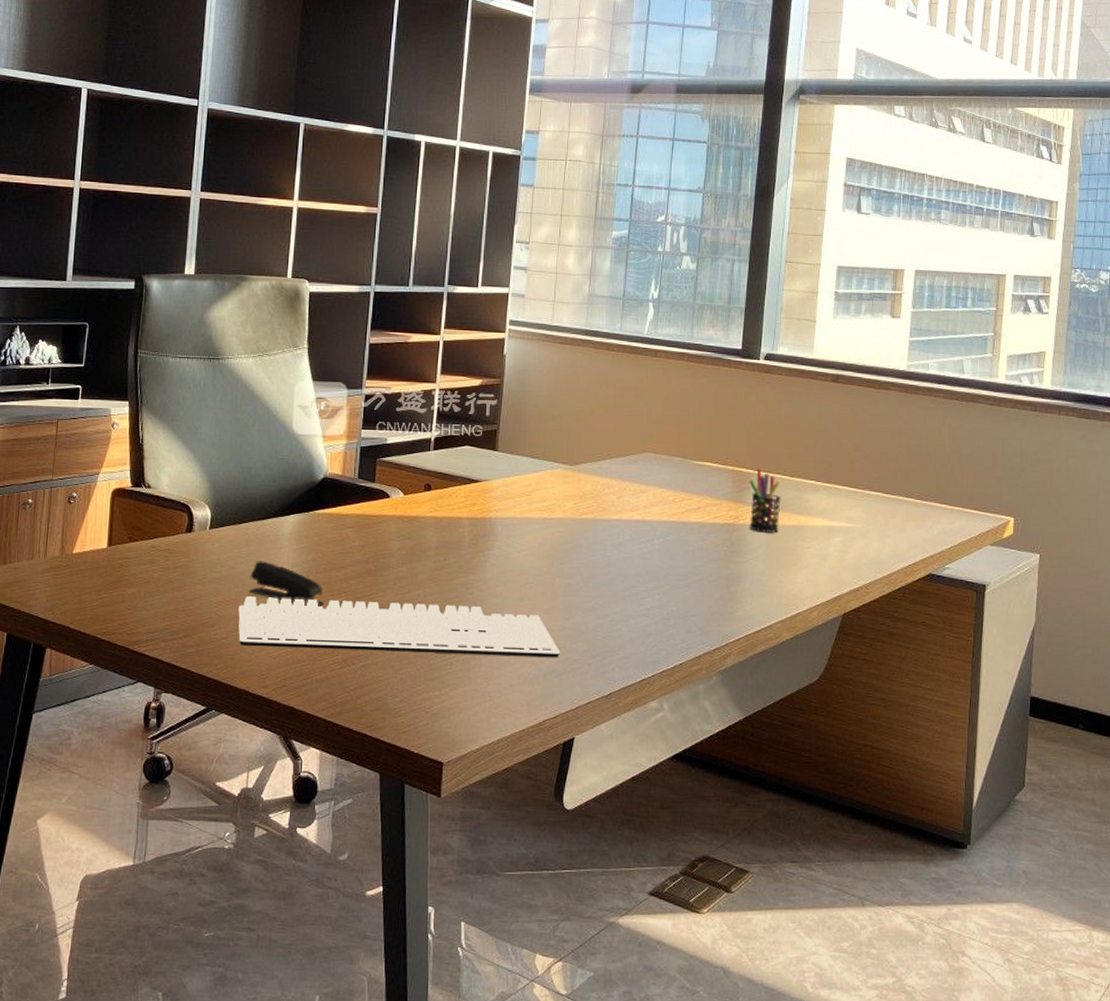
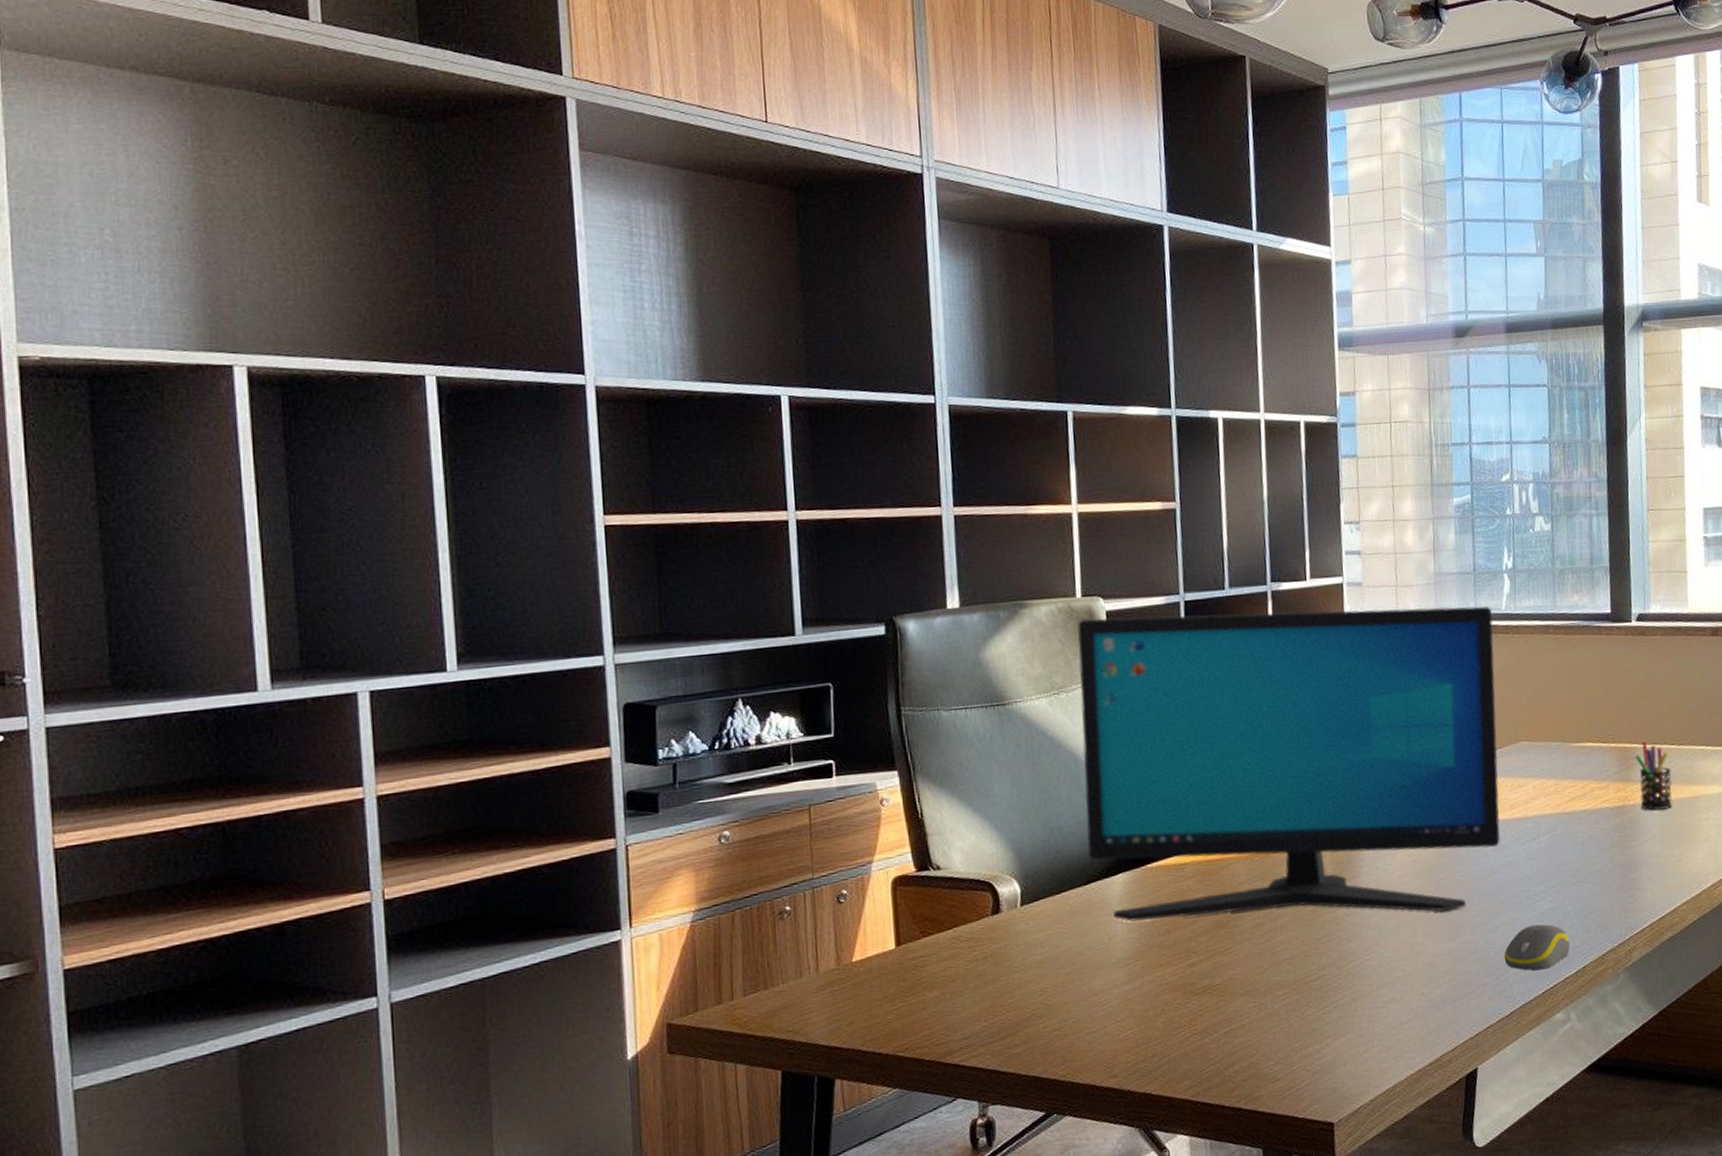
keyboard: present [238,596,561,658] -> none [1069,940,1451,1034]
stapler: present [248,561,324,608] -> none [1078,932,1172,976]
computer monitor: none [269,297,636,593] -> present [1077,606,1501,922]
computer mouse: none [609,618,670,660] -> present [1503,924,1570,971]

